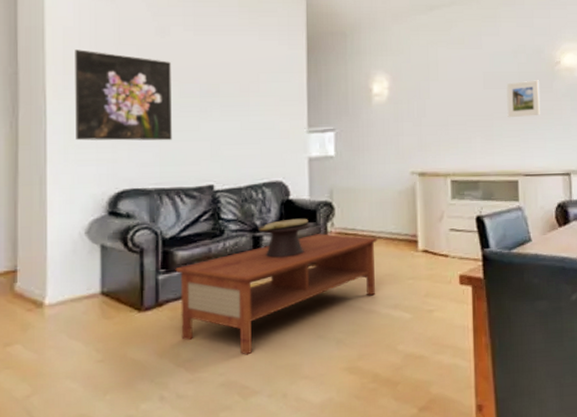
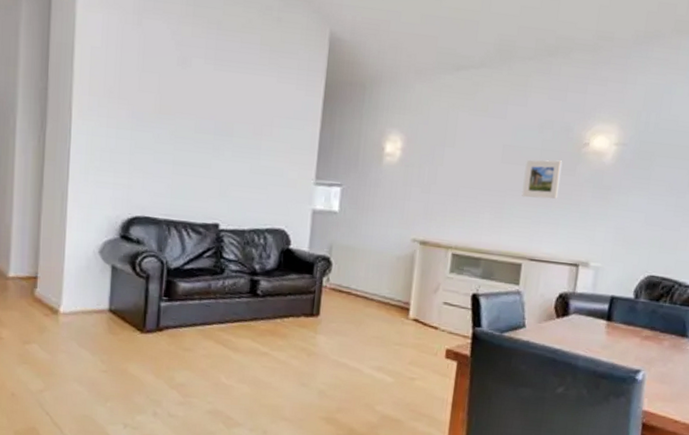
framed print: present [75,49,172,141] -> none [96,71,190,175]
coffee table: present [175,233,378,355] -> none [176,286,371,389]
decorative bowl: present [257,218,310,259] -> none [256,268,306,305]

